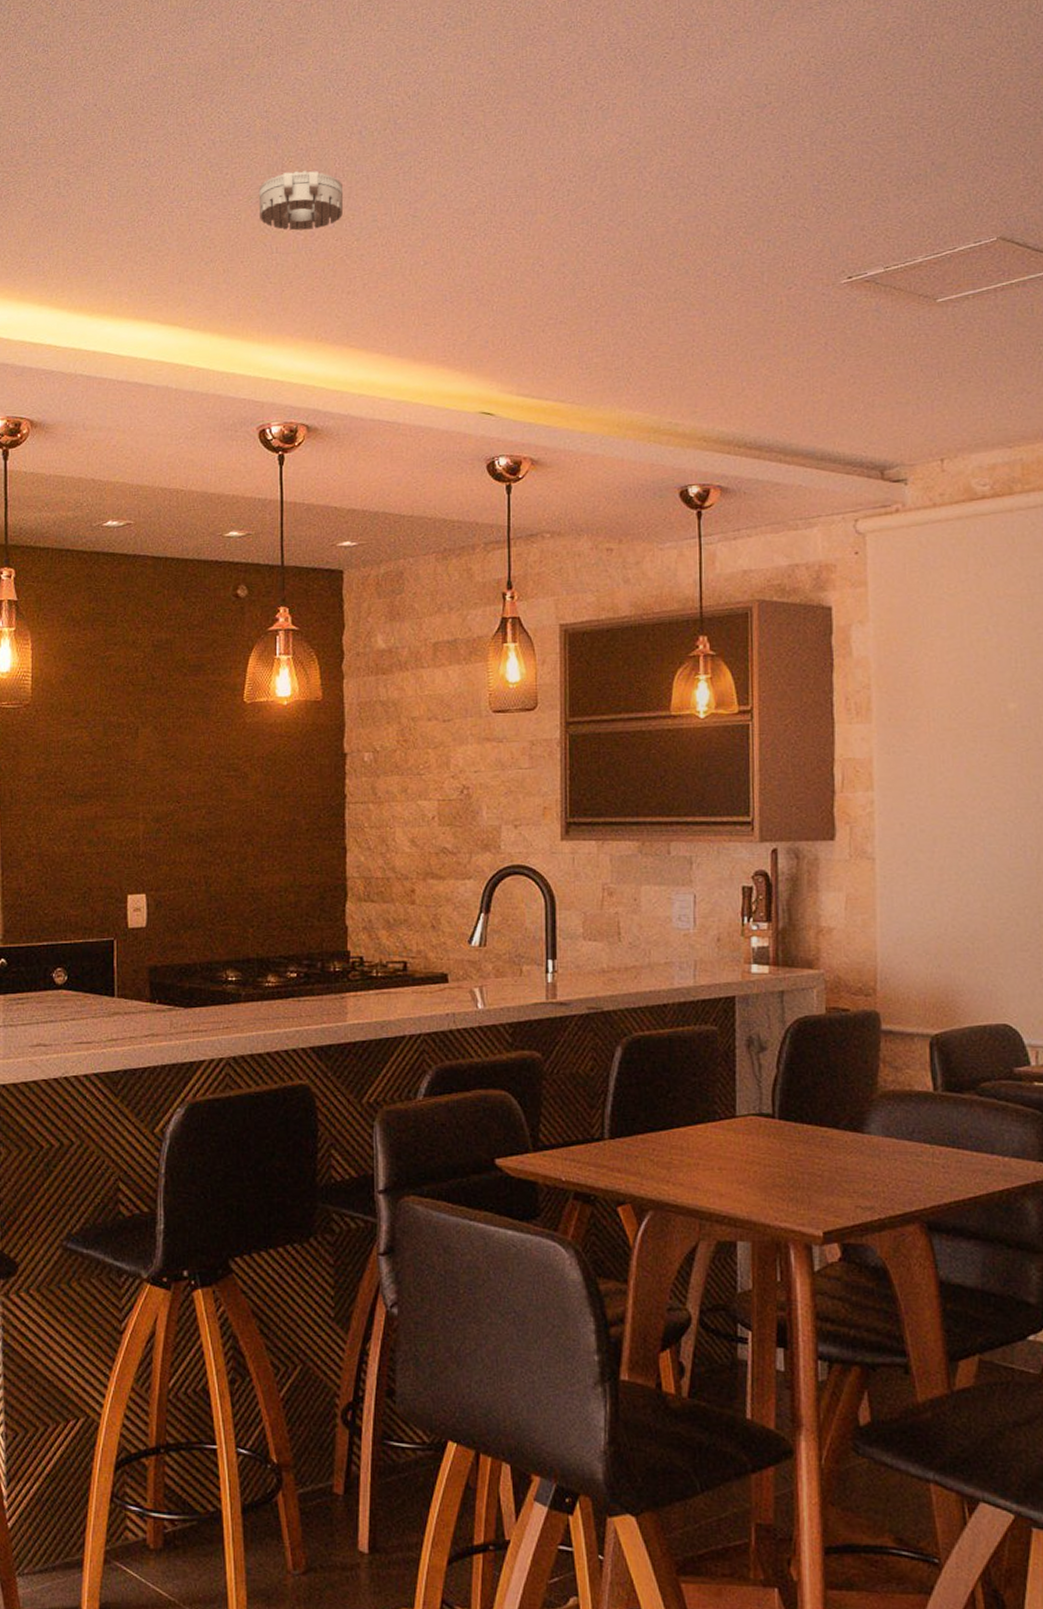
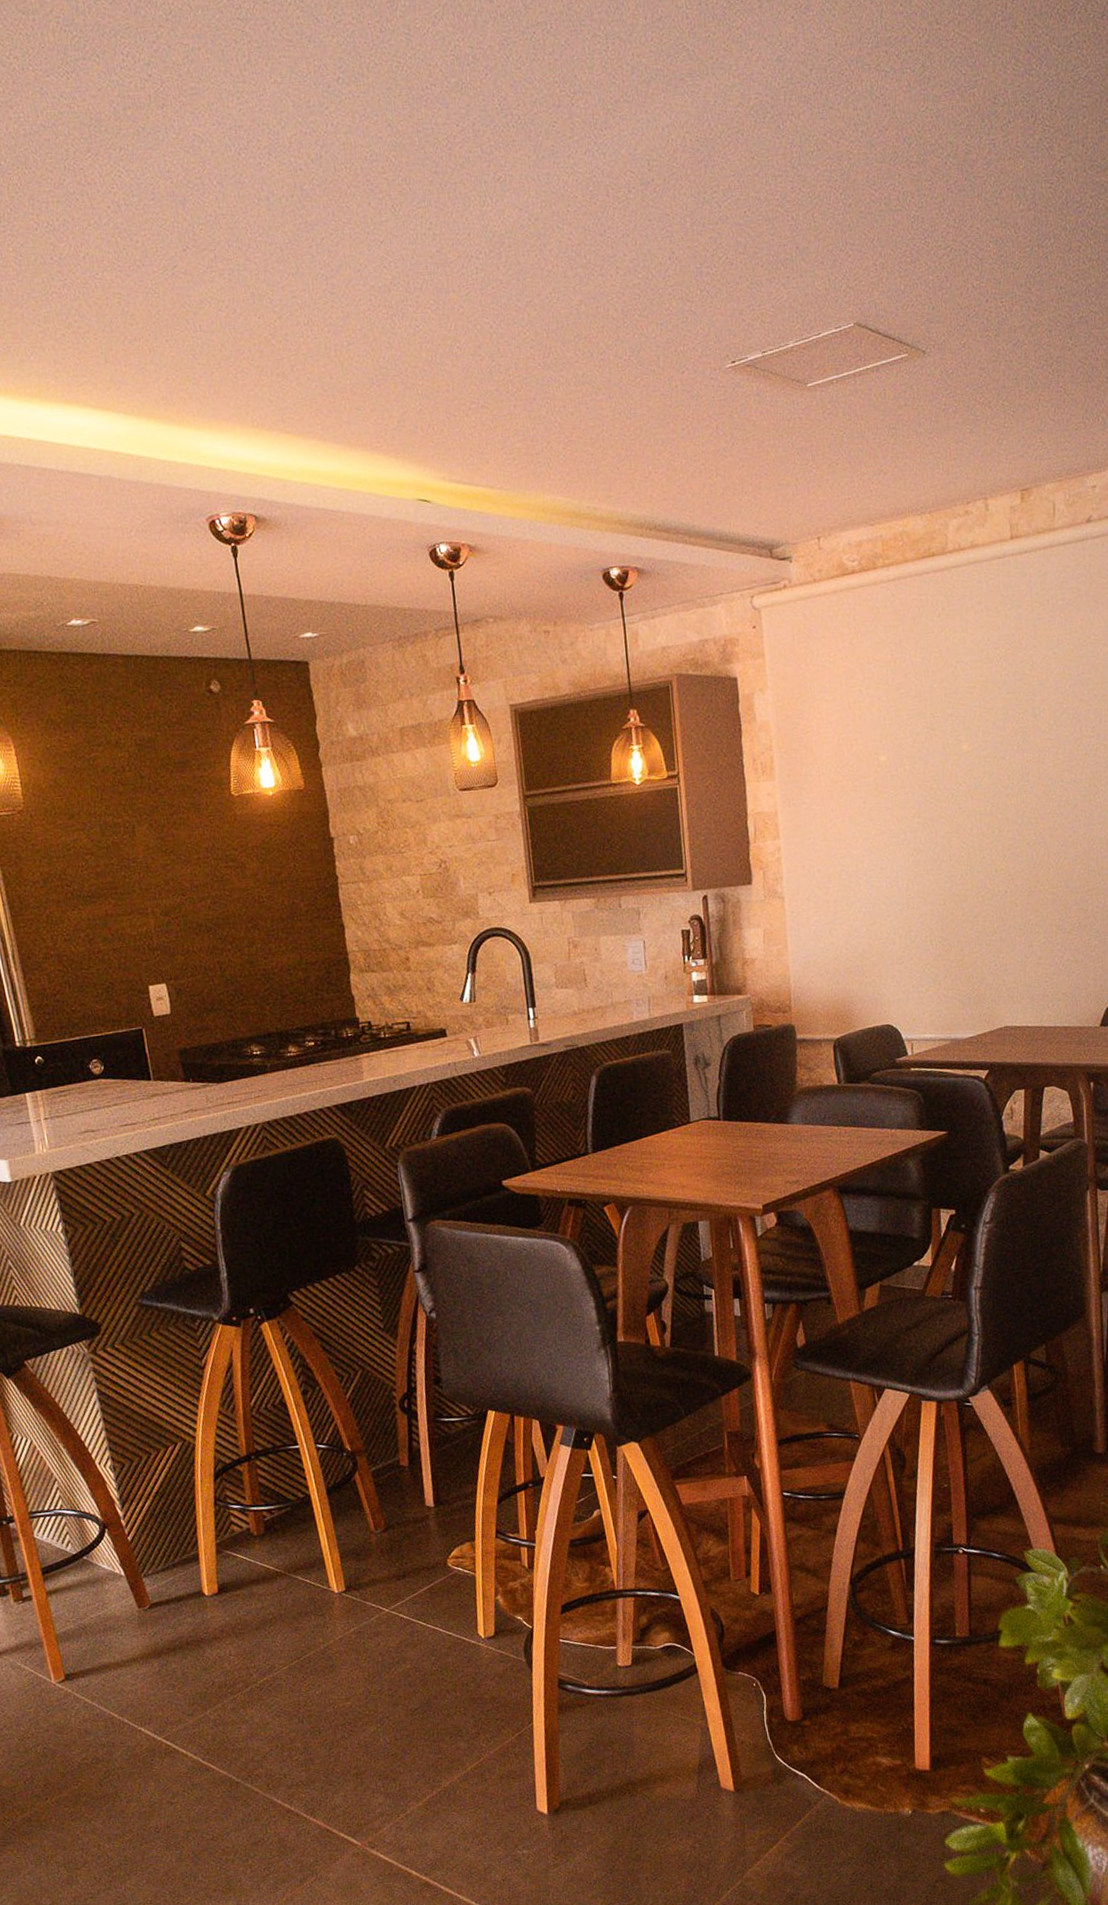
smoke detector: present [258,170,344,231] -> none [172,240,262,307]

